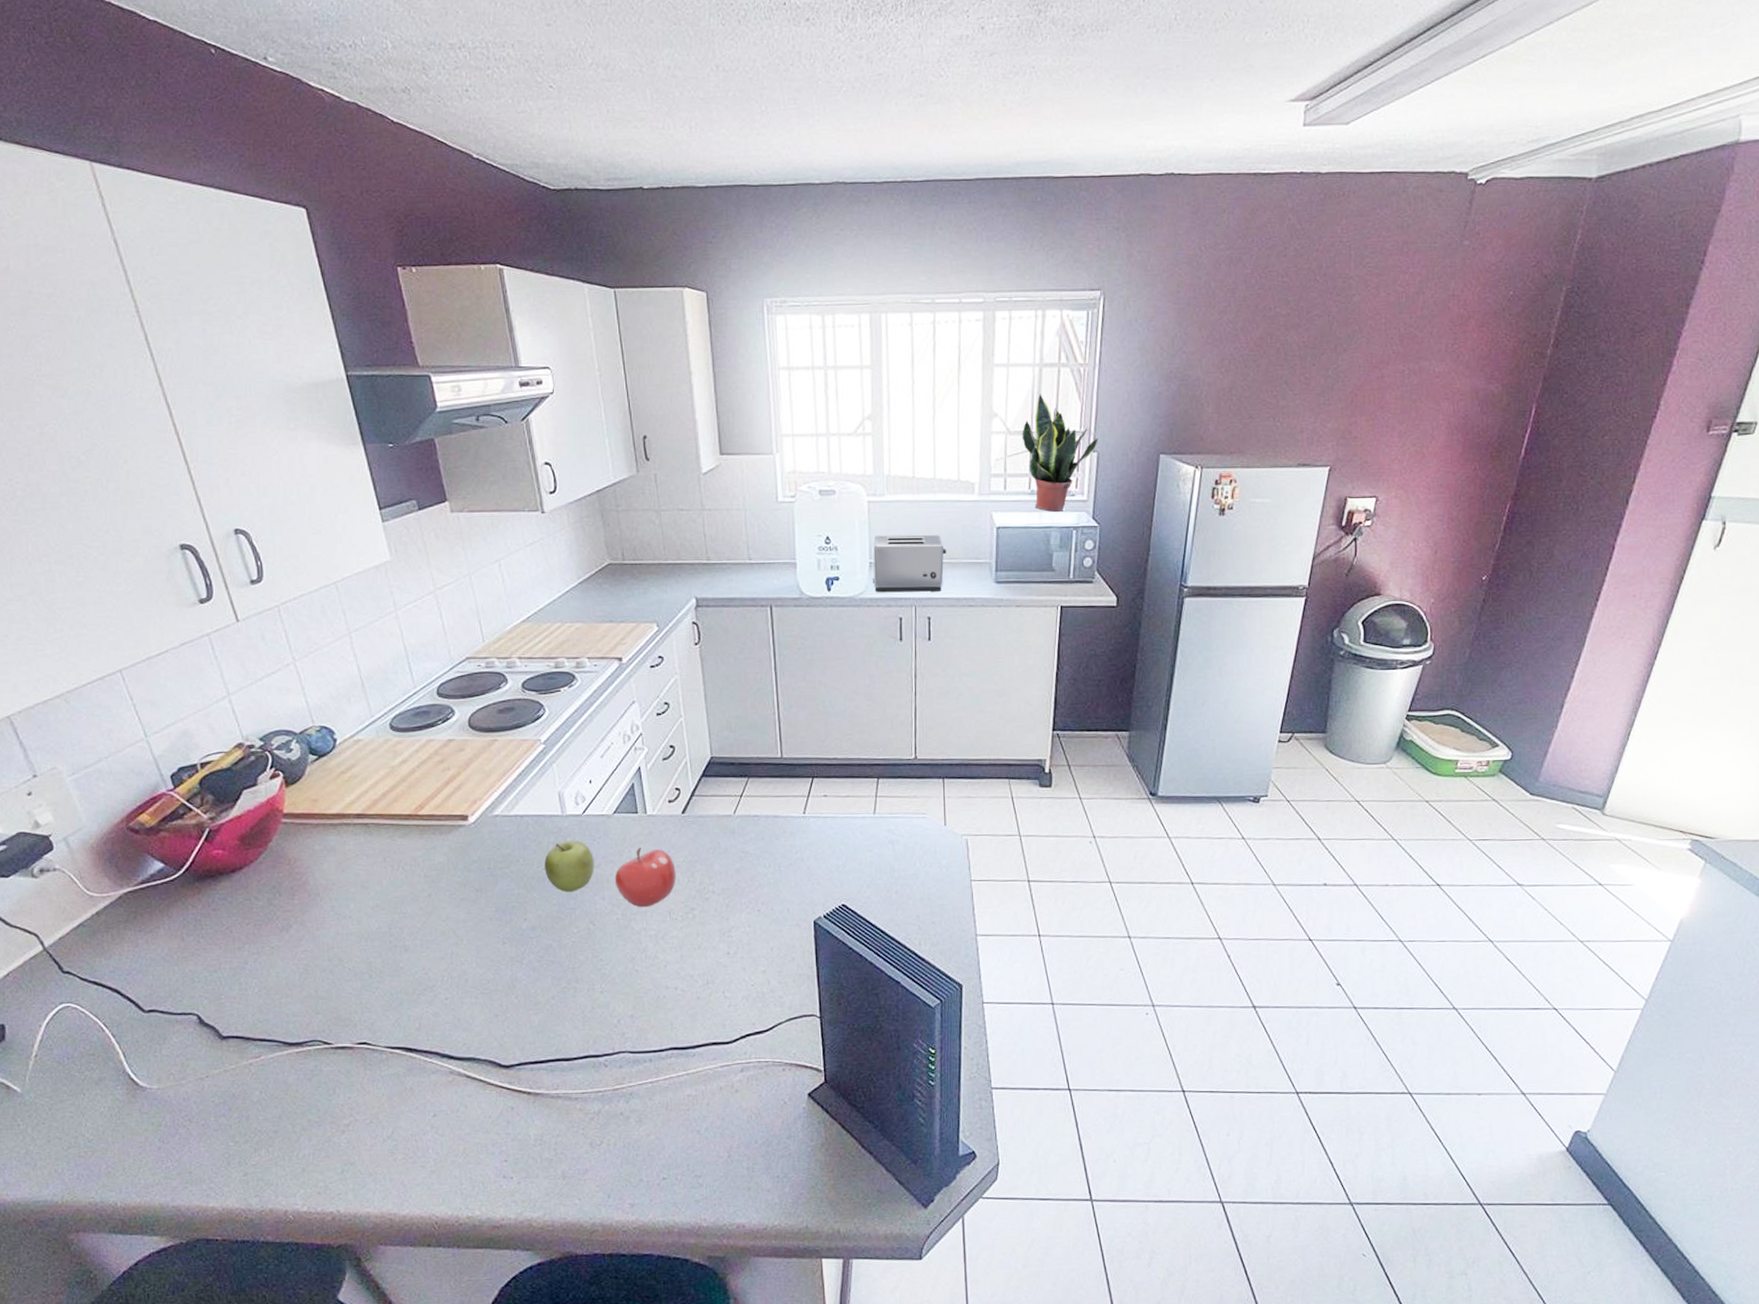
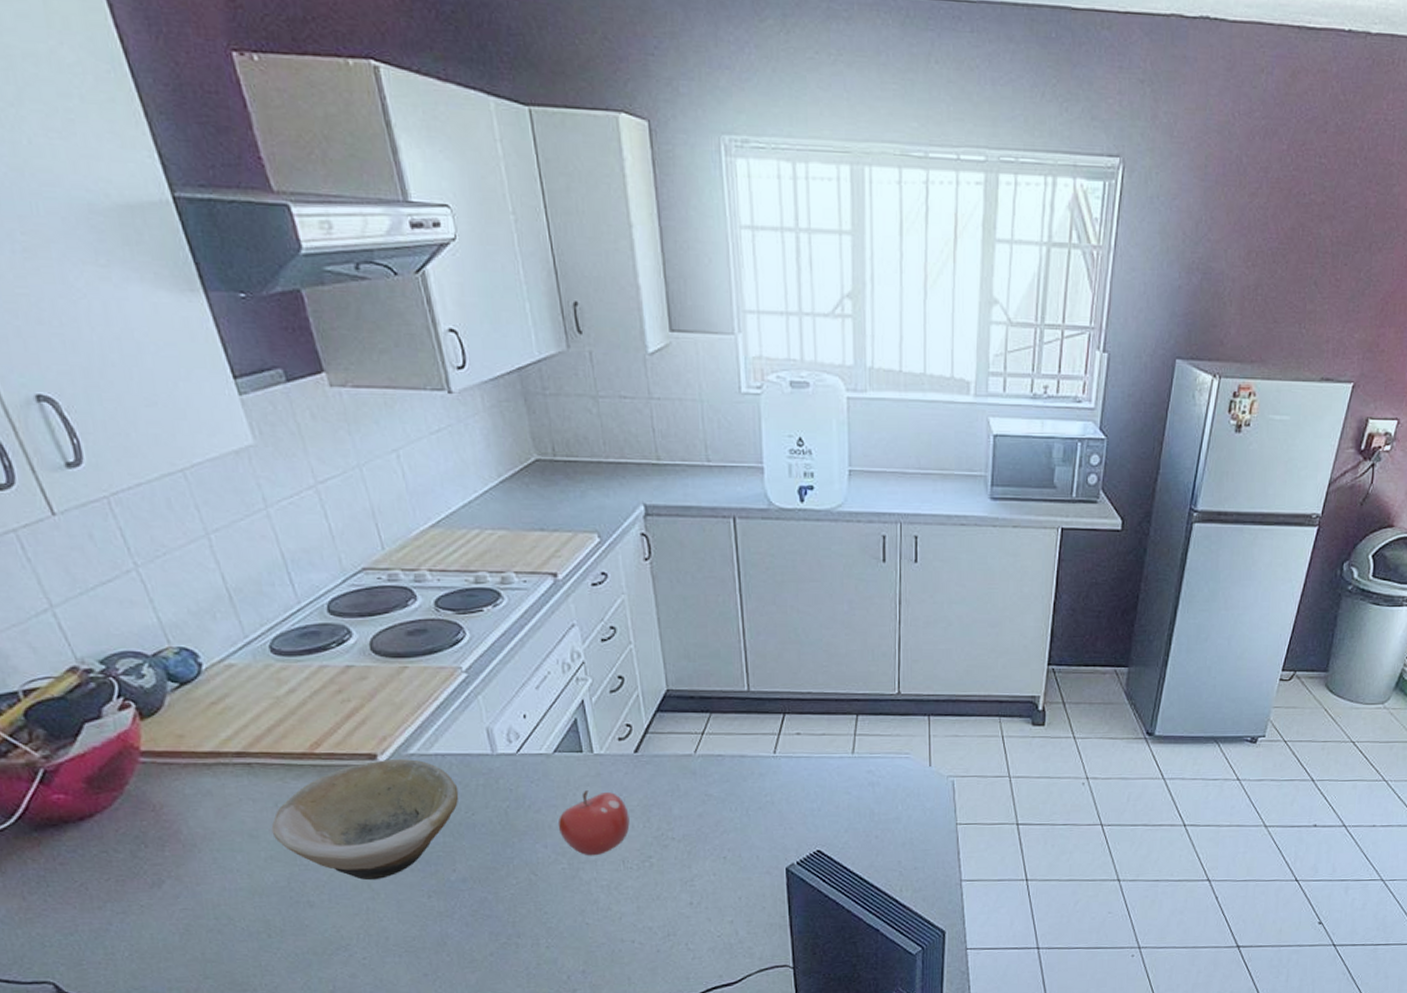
bowl: none [379,820,533,928] -> present [271,759,459,881]
fruit: present [544,841,594,893] -> none [473,783,534,841]
toaster: present [873,534,947,593] -> none [853,439,937,507]
potted plant: present [1022,394,1098,512] -> none [1025,279,1110,420]

